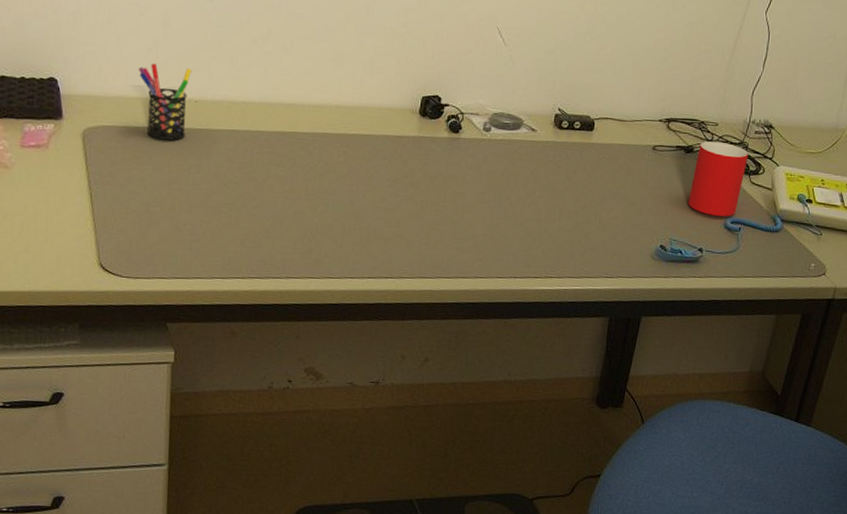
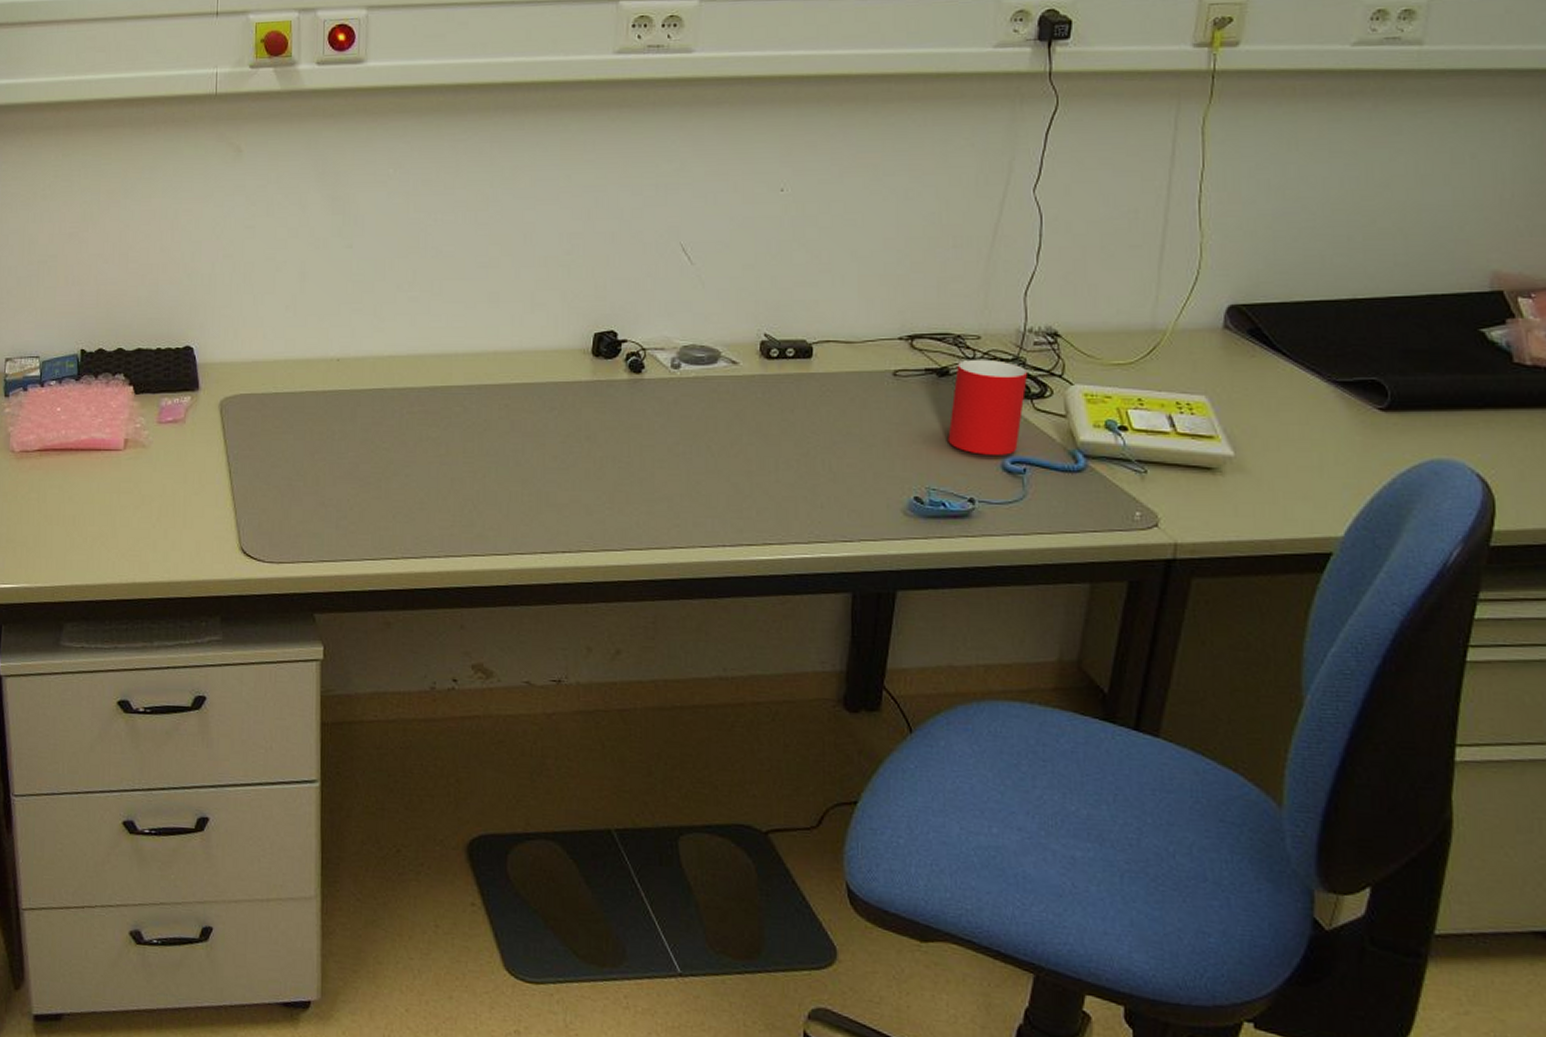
pen holder: present [138,64,191,141] -> none [275,322,332,405]

